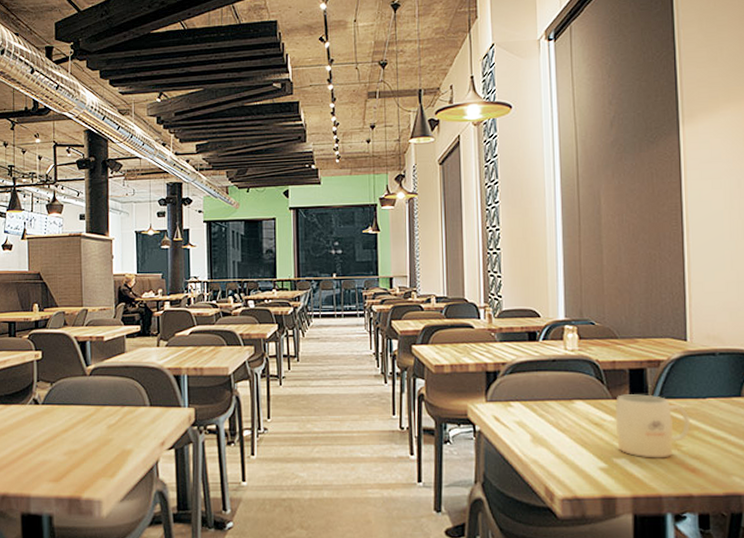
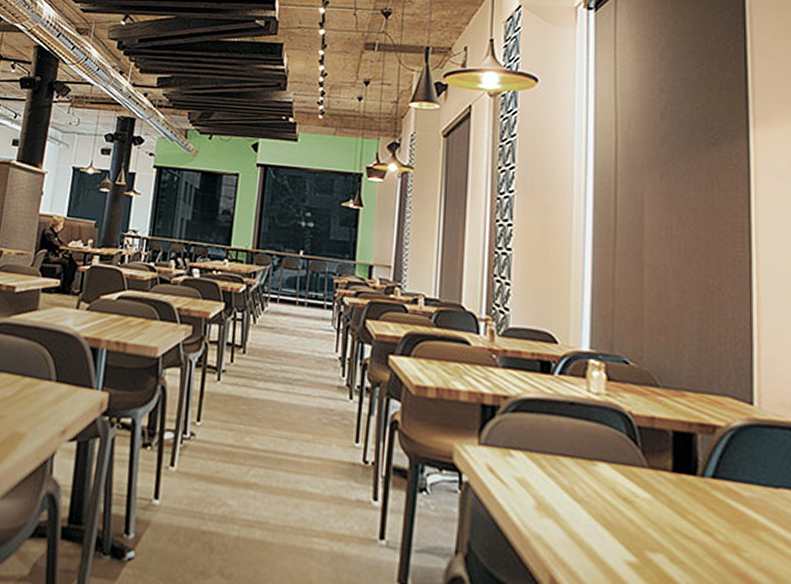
mug: present [615,394,691,458] -> none [651,464,757,564]

